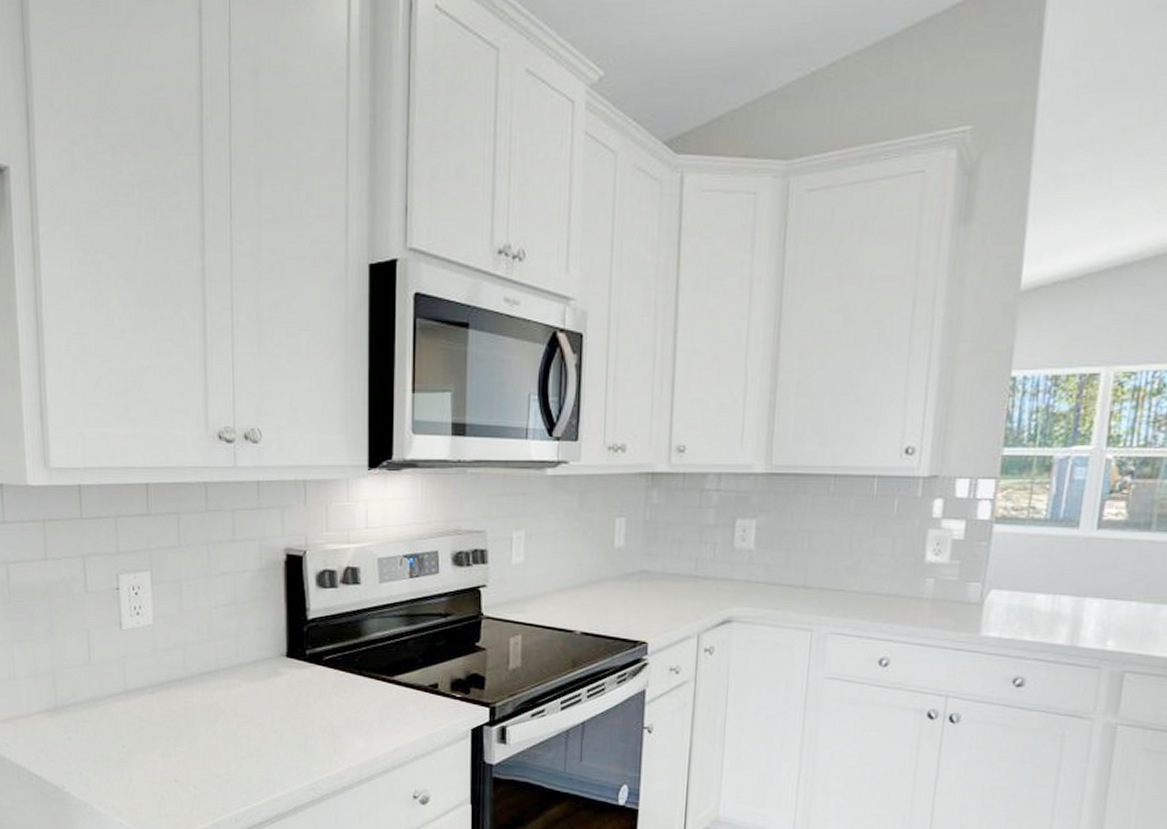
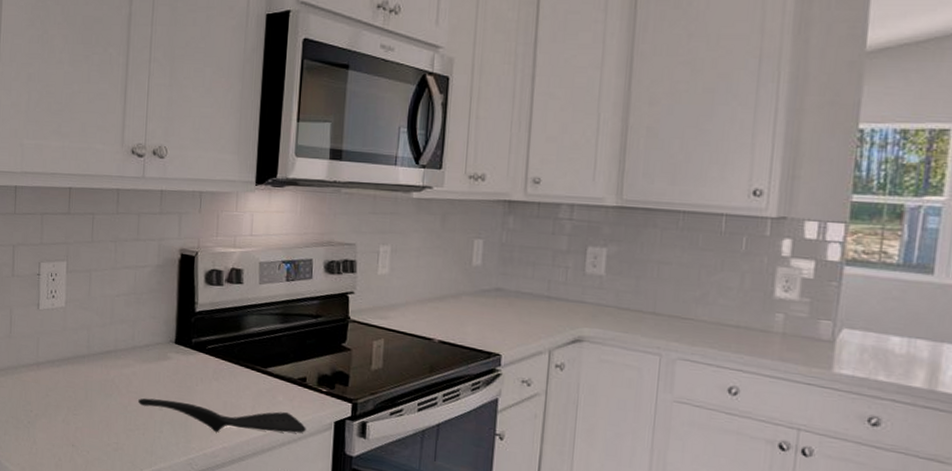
spatula: none [249,720,440,752] -> present [138,398,306,433]

